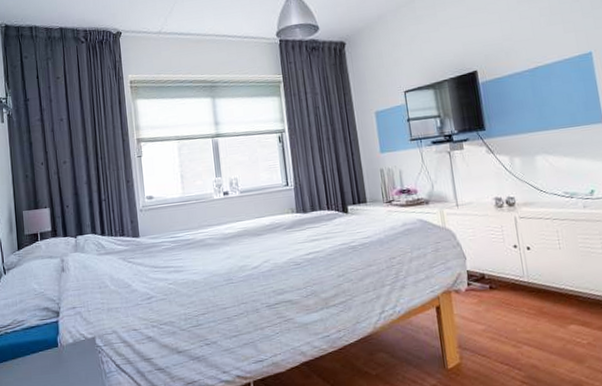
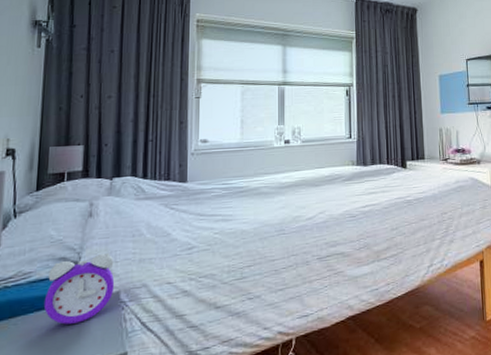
alarm clock: none [36,303,91,365] -> present [43,252,115,325]

